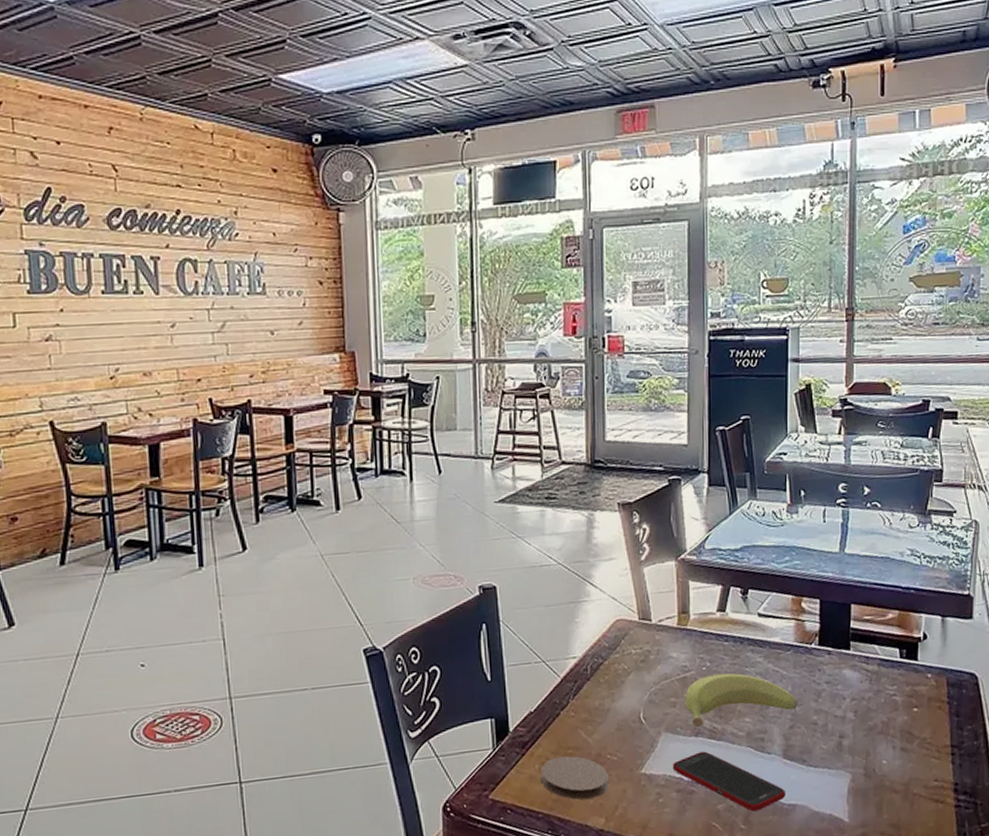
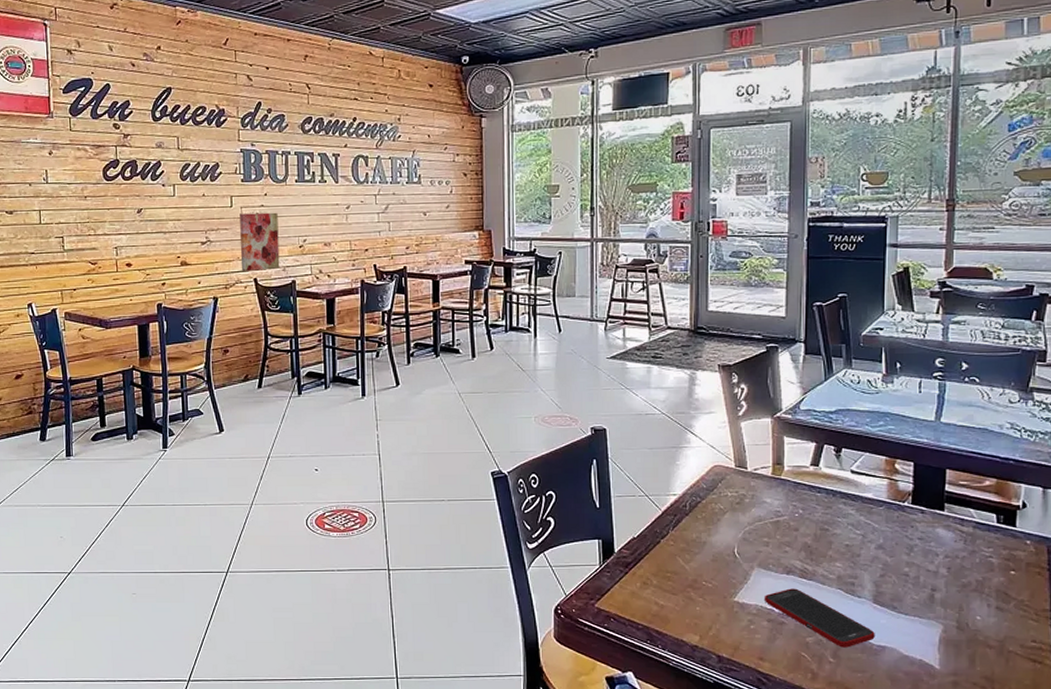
wall art: none [26,333,85,412] -> present [240,212,280,271]
coaster: present [540,755,609,800] -> none [641,578,703,618]
banana: present [685,673,798,728] -> none [777,521,890,567]

